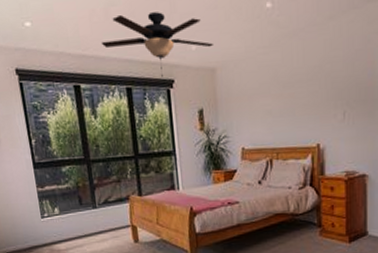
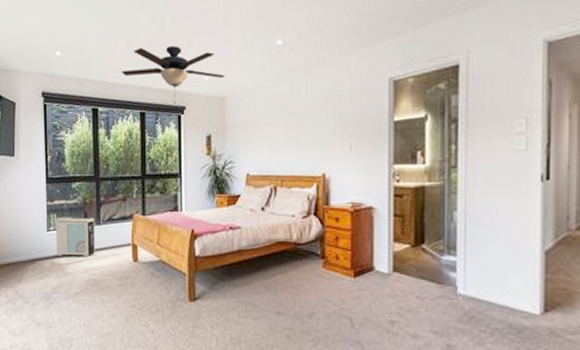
air purifier: none [49,201,95,242] -> present [56,217,96,256]

